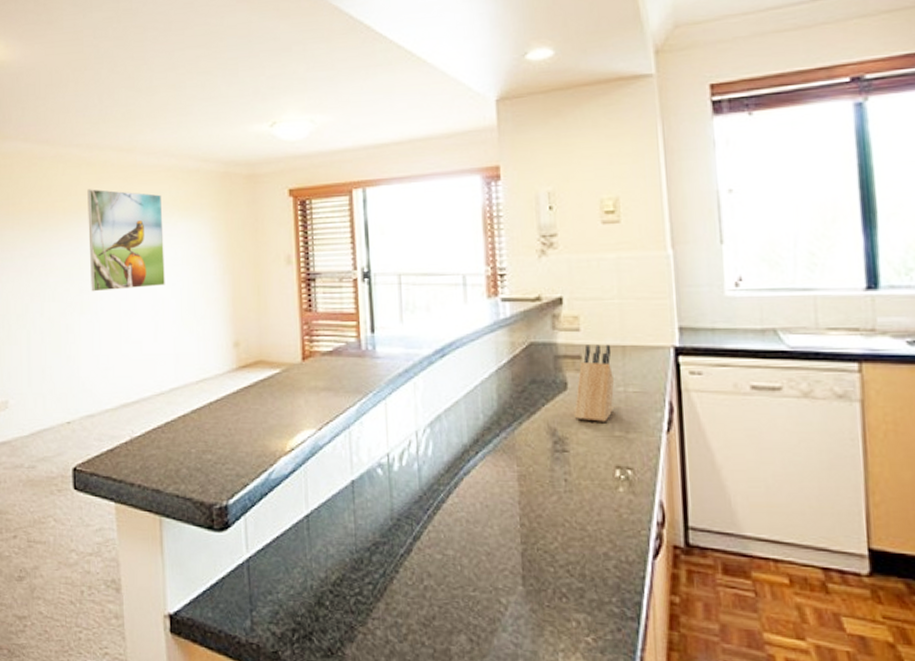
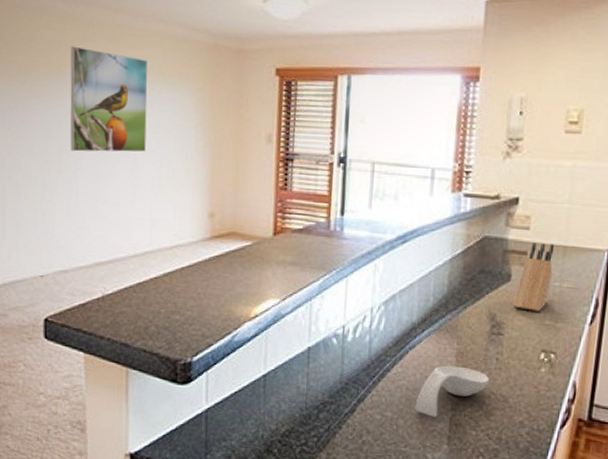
spoon rest: none [478,491,560,553] -> present [414,365,489,417]

